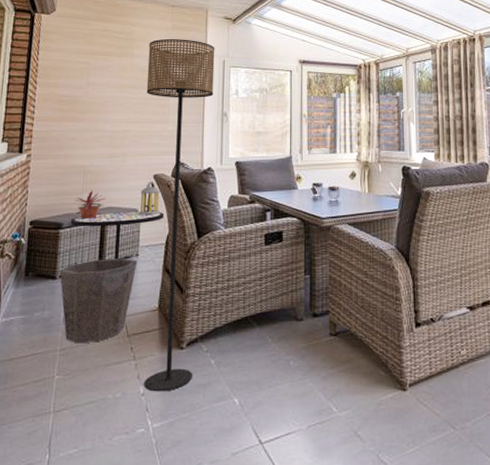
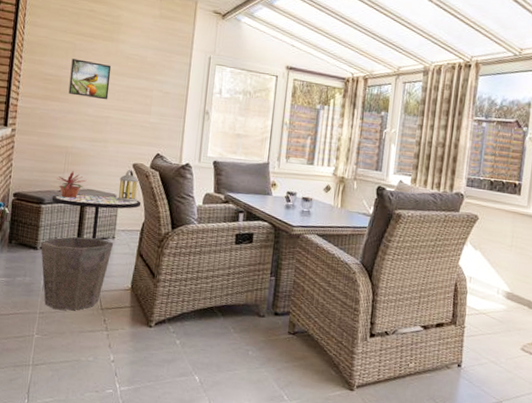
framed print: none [84,78,127,114] -> present [68,58,112,100]
floor lamp: present [144,39,215,392] -> none [114,27,202,362]

